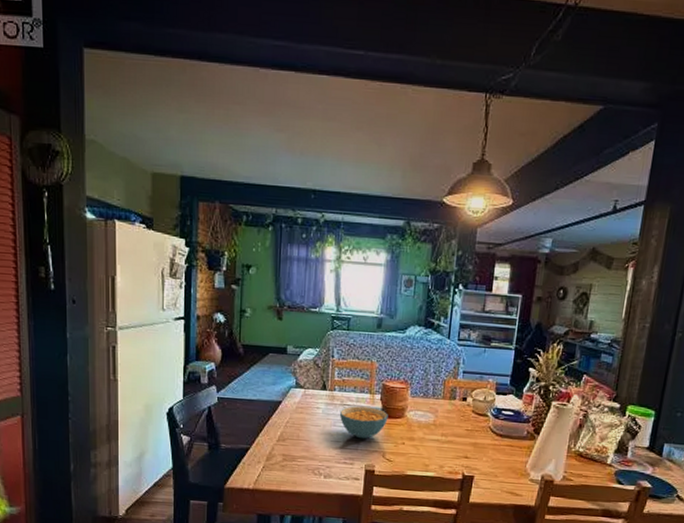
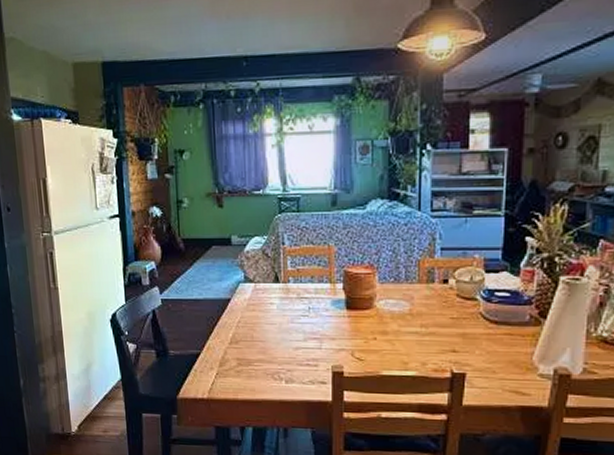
cereal bowl: present [339,406,389,439] -> none [296,297,354,336]

